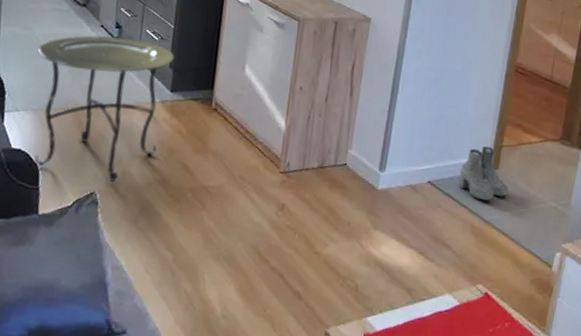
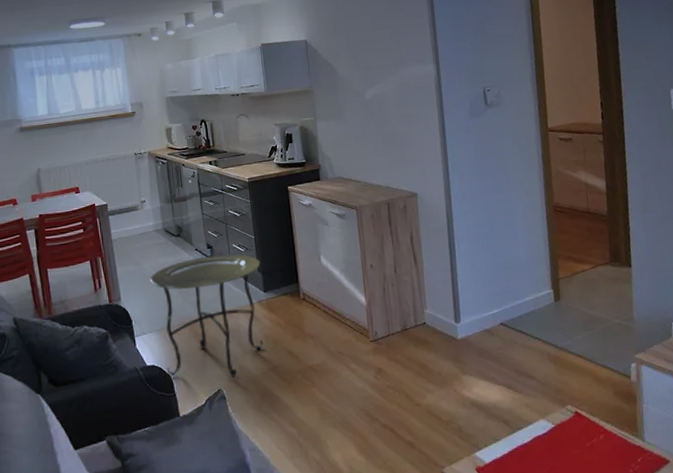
boots: present [458,146,509,201] -> none [526,282,575,331]

